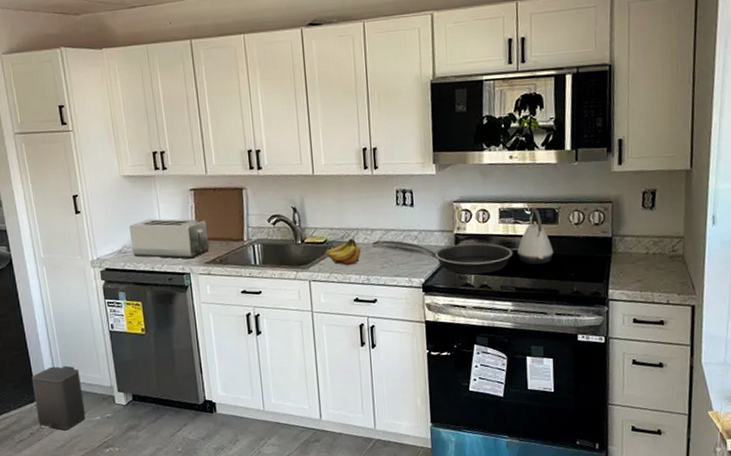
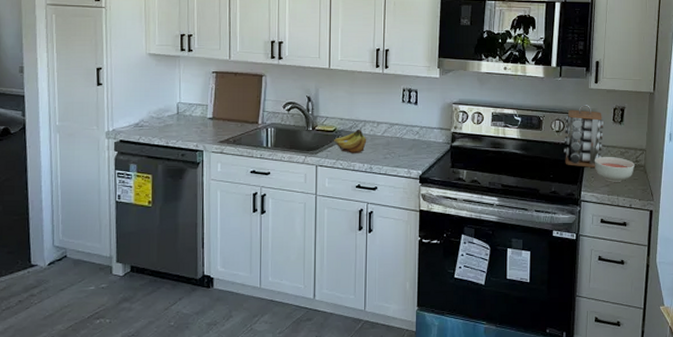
pedal bin: present [31,365,86,431] -> none [28,233,80,300]
toaster: present [128,218,210,259] -> none [148,96,225,137]
frying pan: present [371,240,514,275] -> none [376,133,502,170]
kettle: present [517,208,554,265] -> none [505,115,537,165]
spice rack: none [585,190,631,263] -> present [564,105,603,169]
bowl: none [621,247,671,277] -> present [594,156,634,182]

